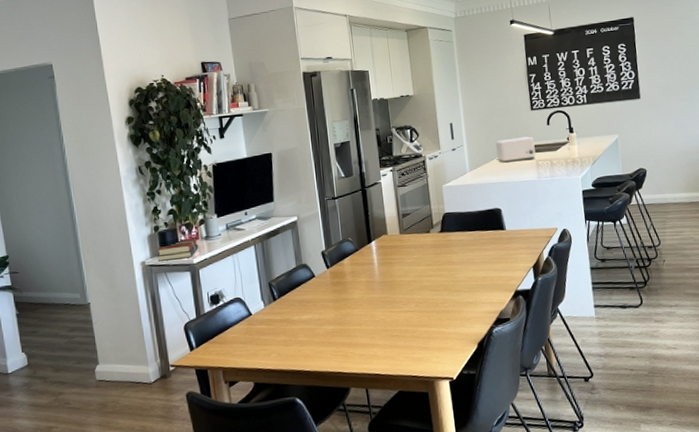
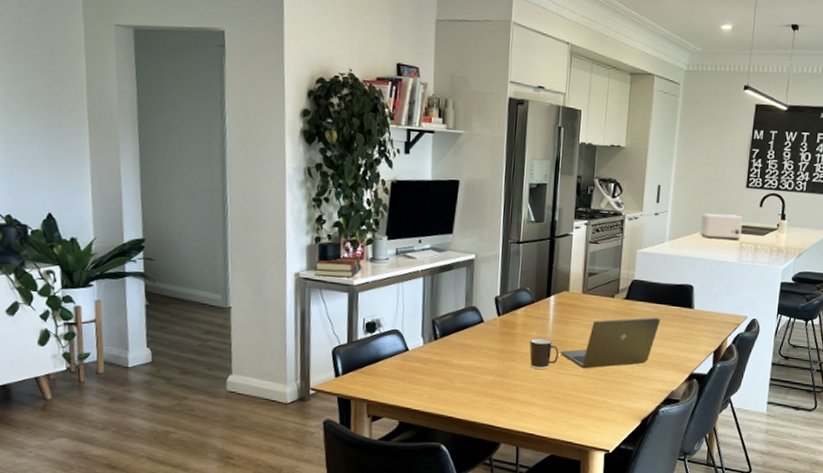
mug: none [359,282,389,312] -> present [529,338,559,370]
laptop: none [389,244,477,304] -> present [560,317,661,369]

